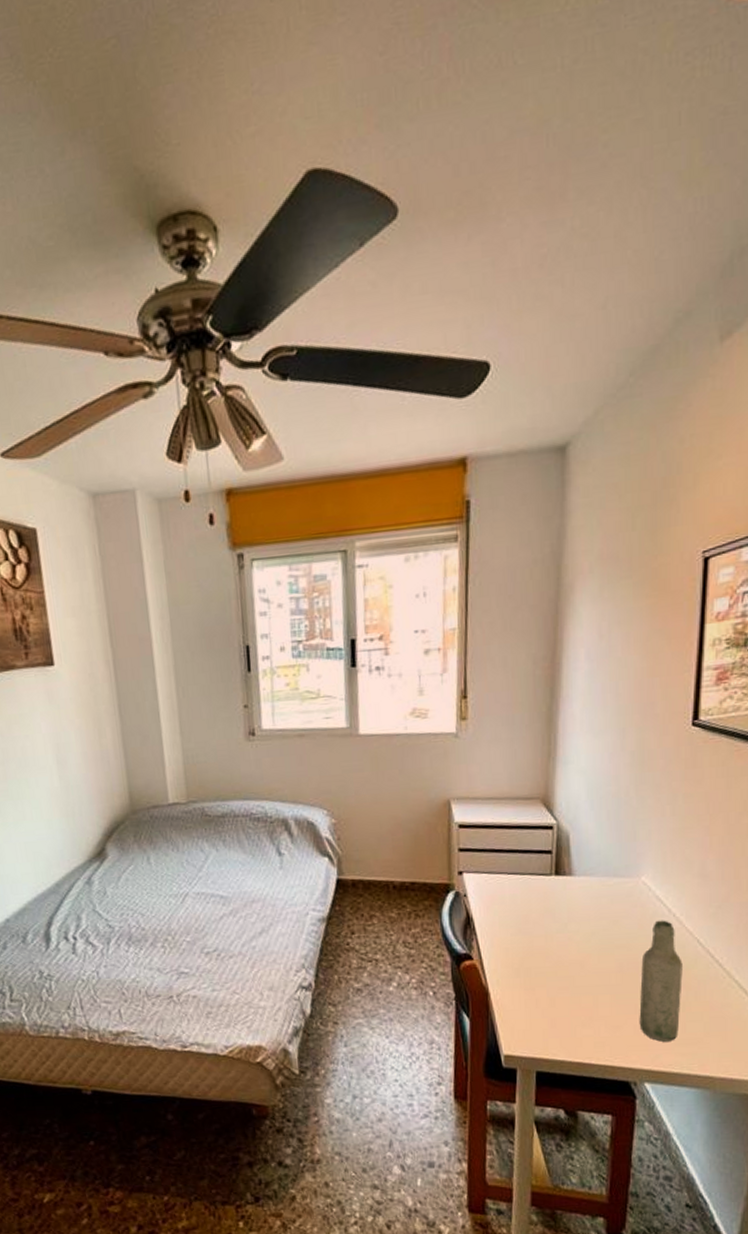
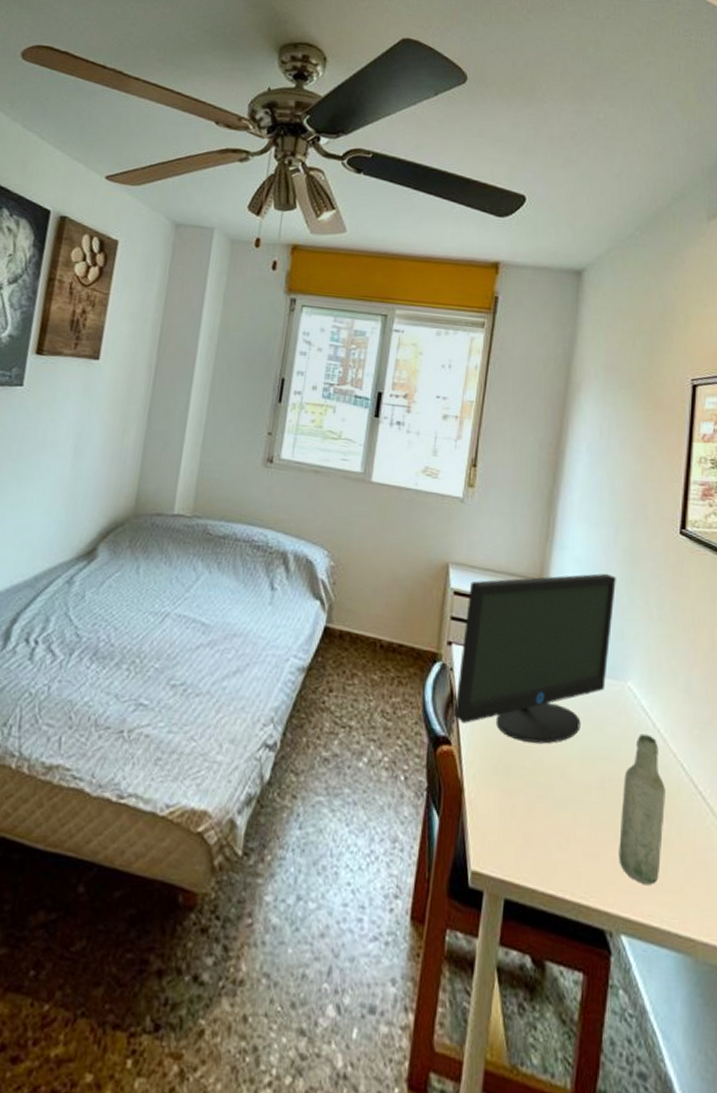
monitor: none [472,779,625,946] -> present [455,573,616,744]

